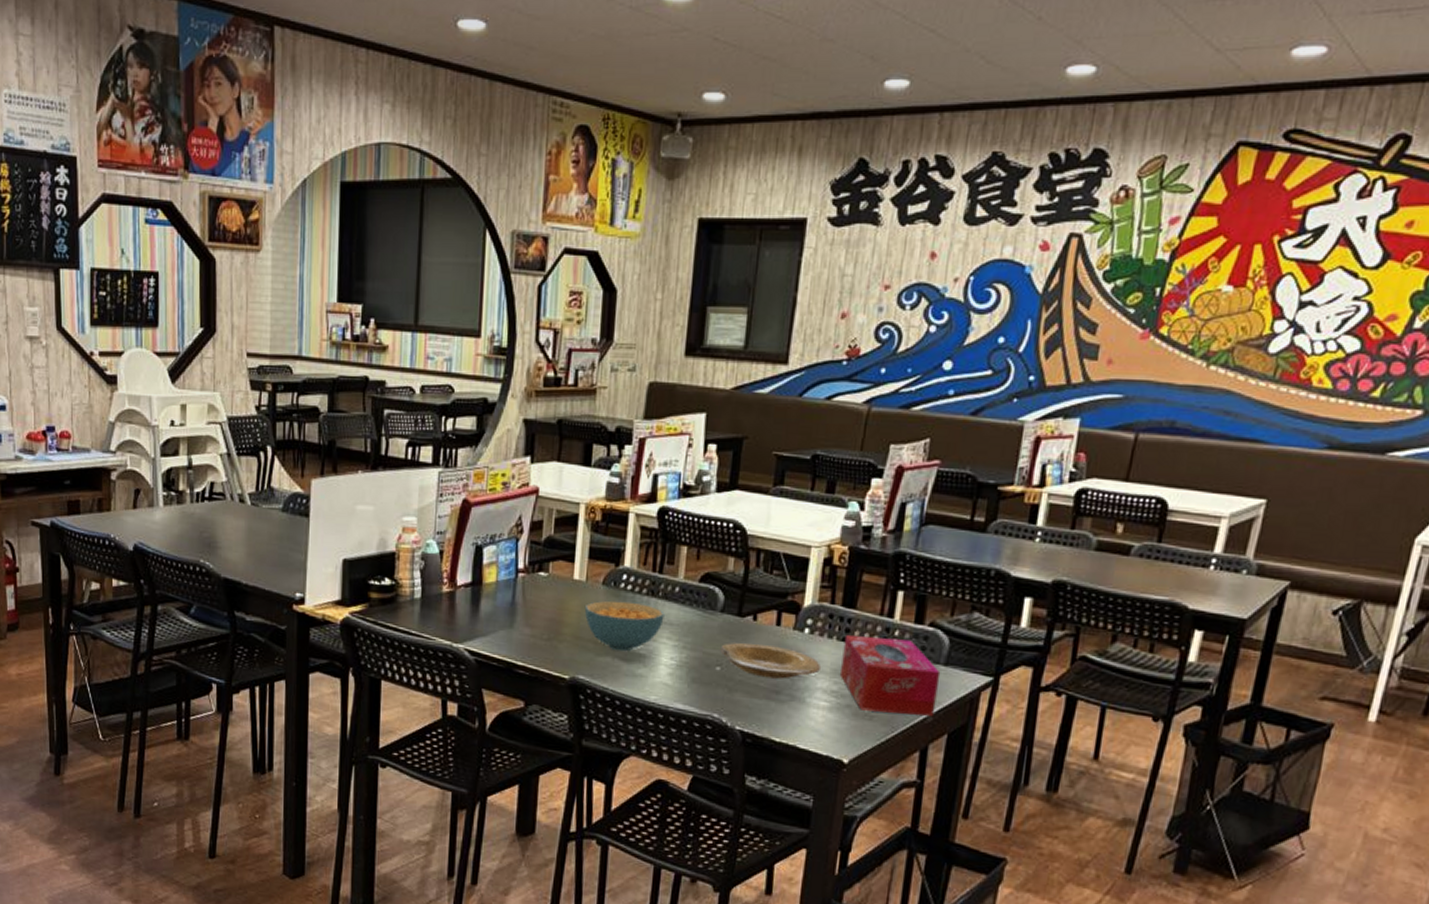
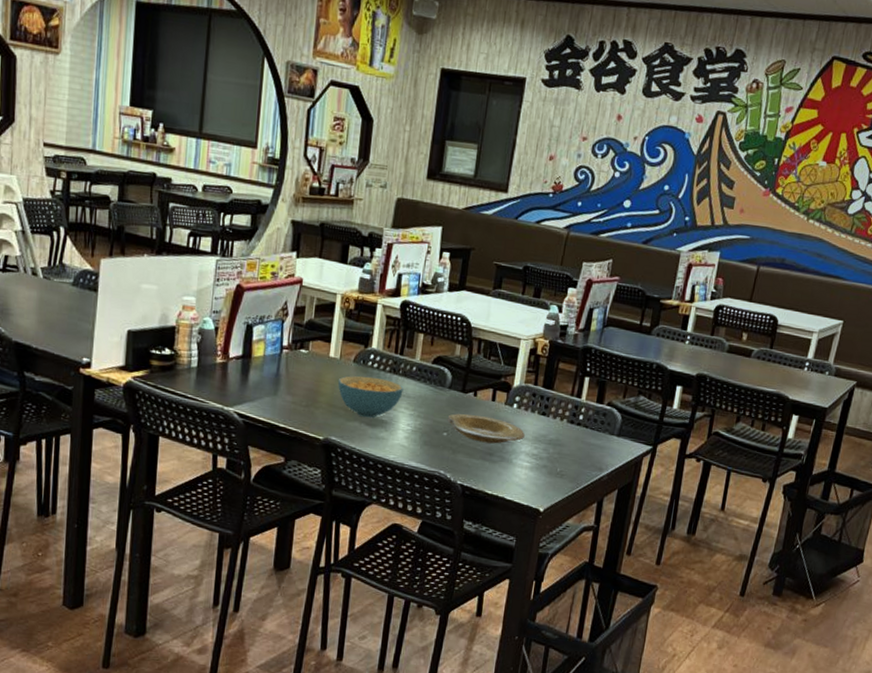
tissue box: present [841,634,941,717] -> none [540,410,615,476]

